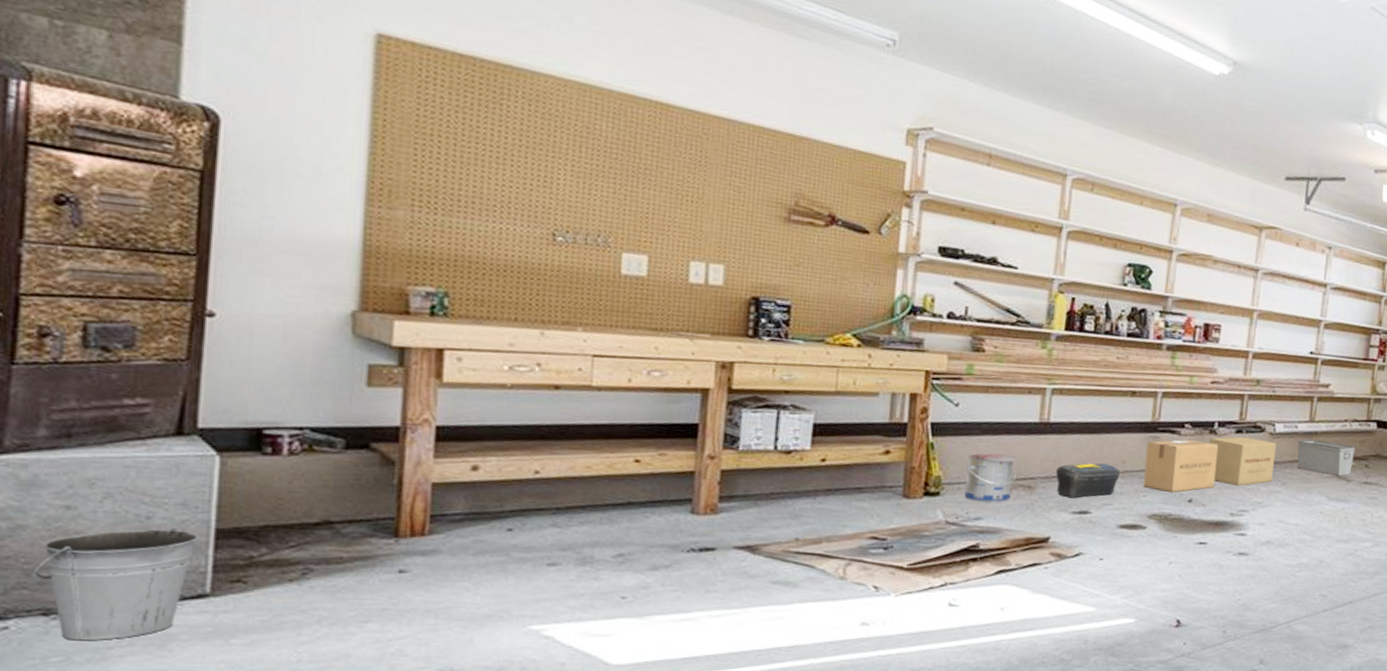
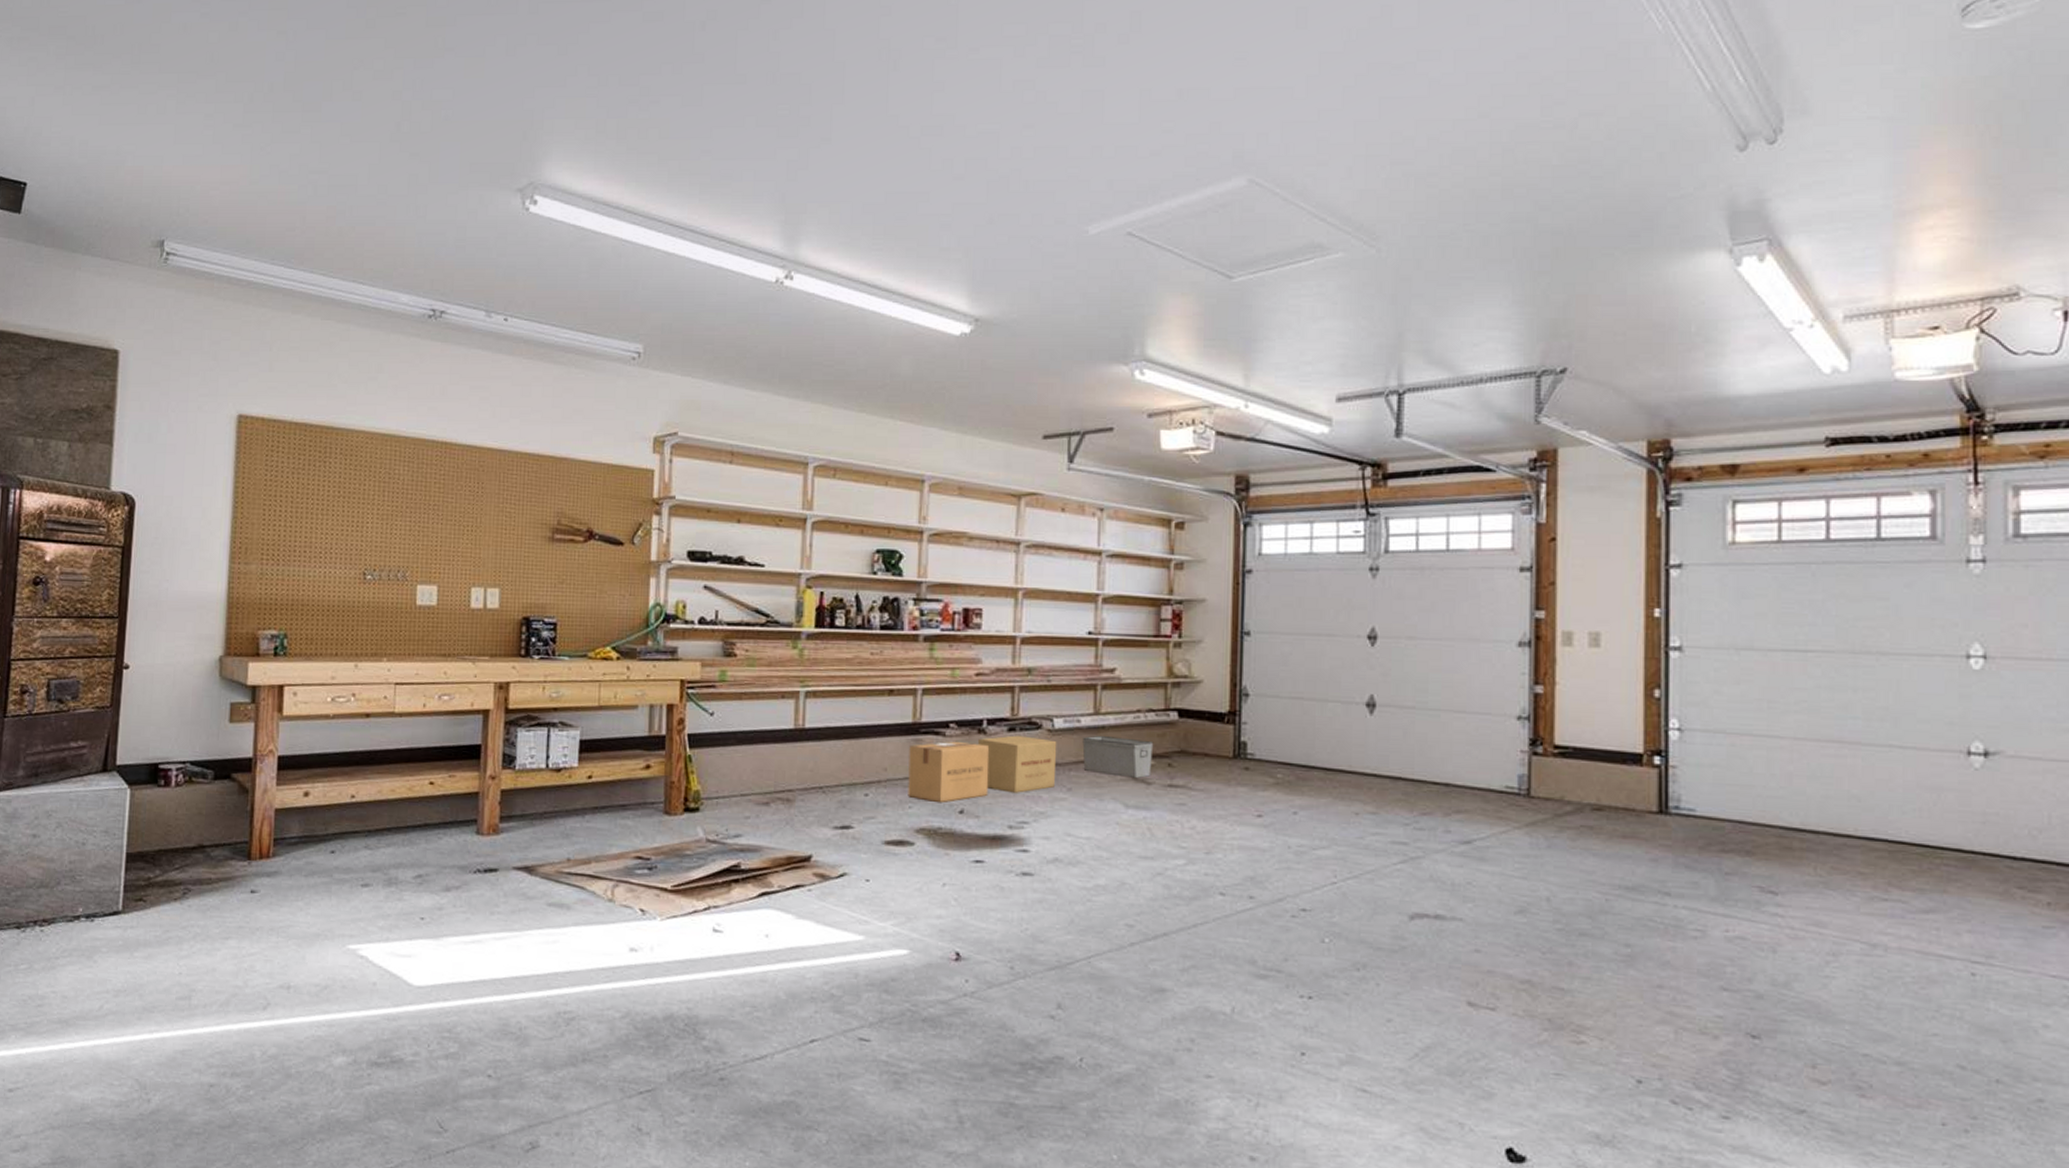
bucket: present [34,526,199,641] -> none [12,851,115,952]
paint can: present [964,453,1019,503] -> none [723,764,776,819]
toolbox: present [1056,463,1121,499] -> none [814,771,882,812]

